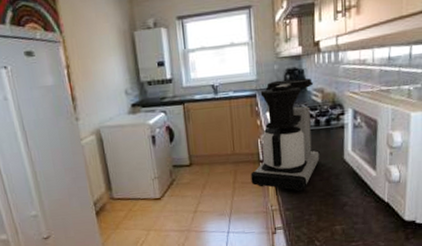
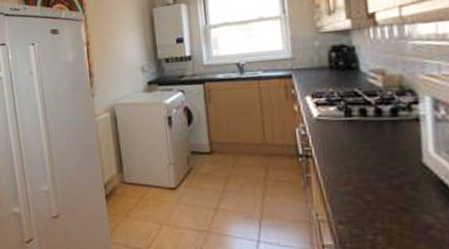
coffee maker: present [251,78,321,192] -> none [287,57,387,201]

